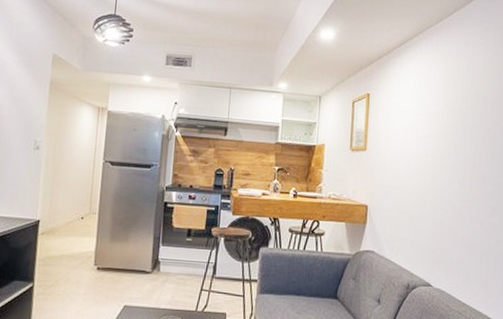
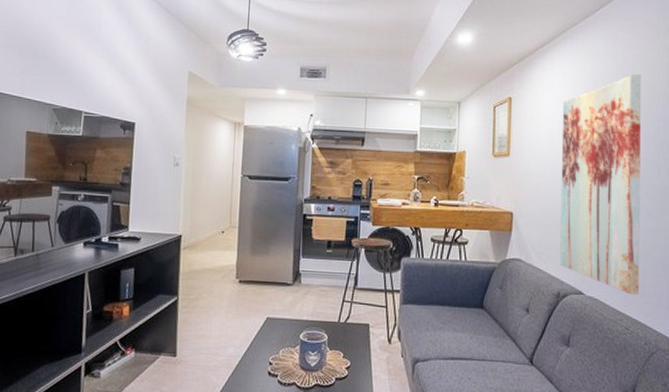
wall art: none [410,77,490,288] -> present [560,74,642,296]

